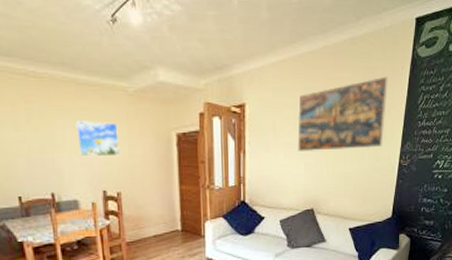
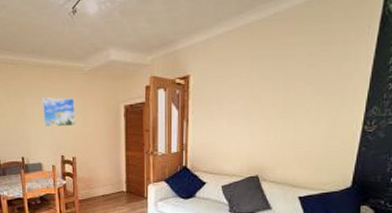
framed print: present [297,76,388,151] -> none [243,37,350,119]

